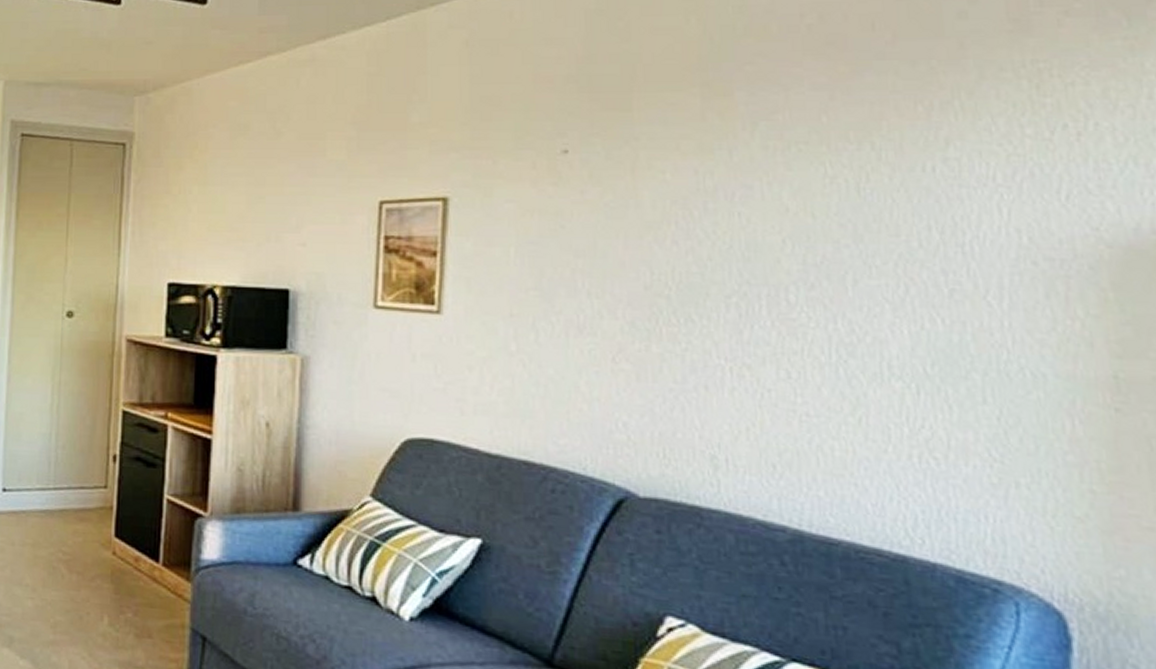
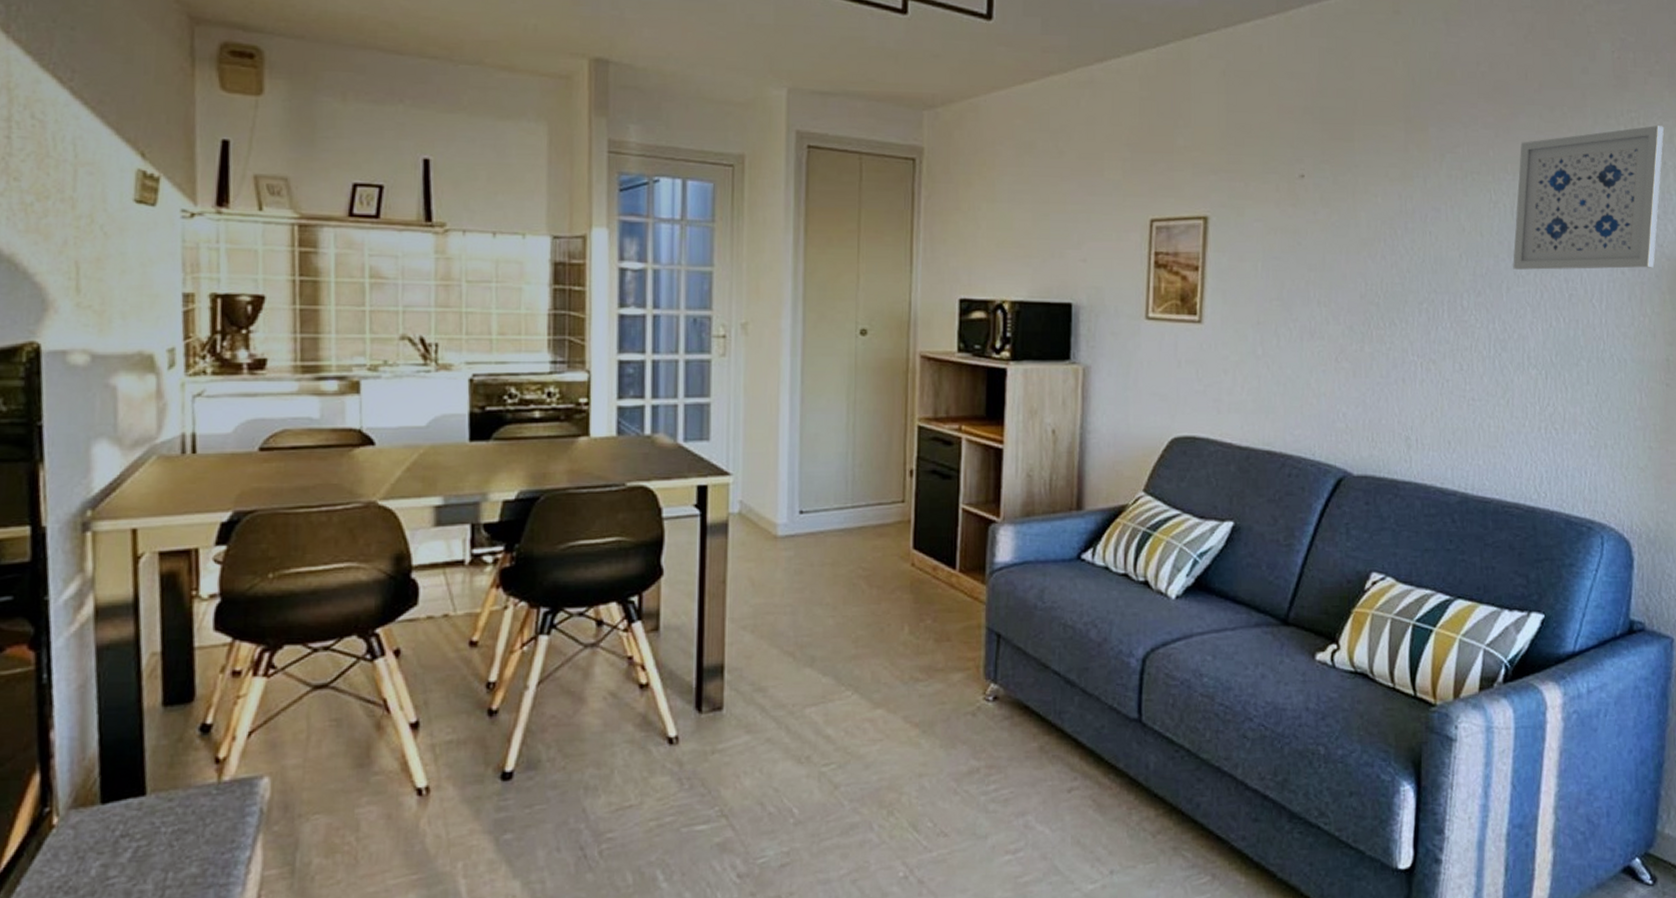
wall art: none [861,77,1093,259] -> present [1513,125,1664,270]

